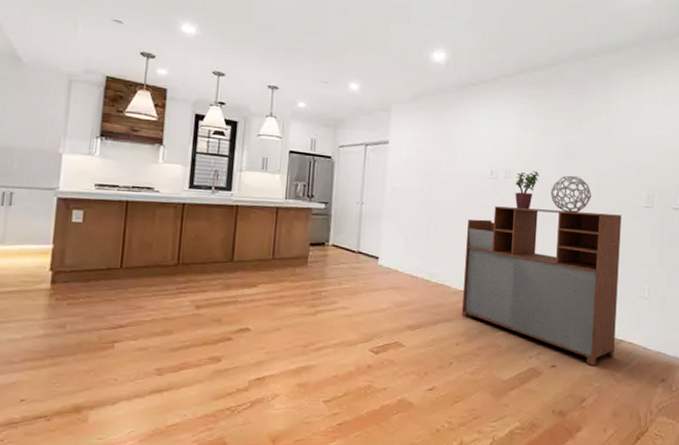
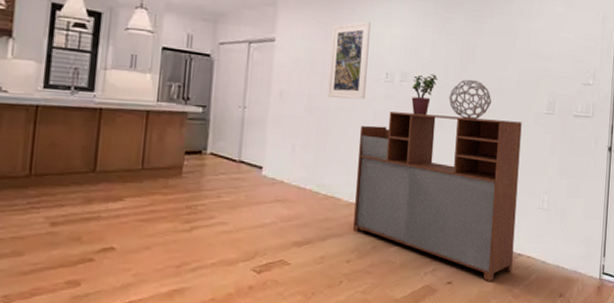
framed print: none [437,124,476,195] -> present [328,21,371,100]

